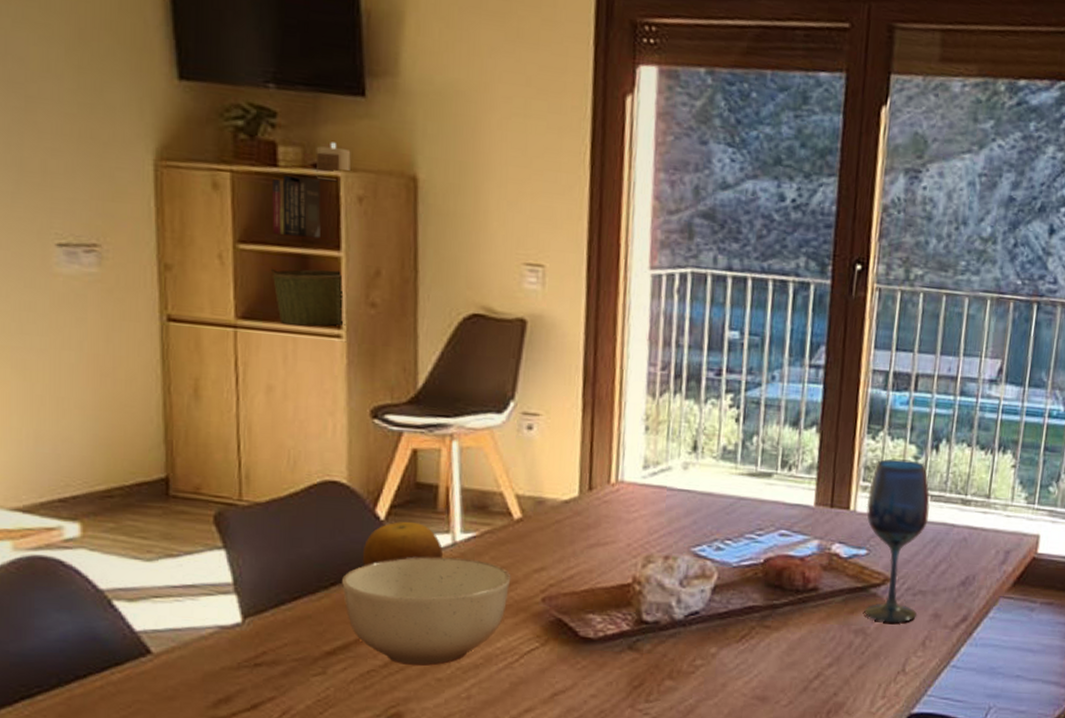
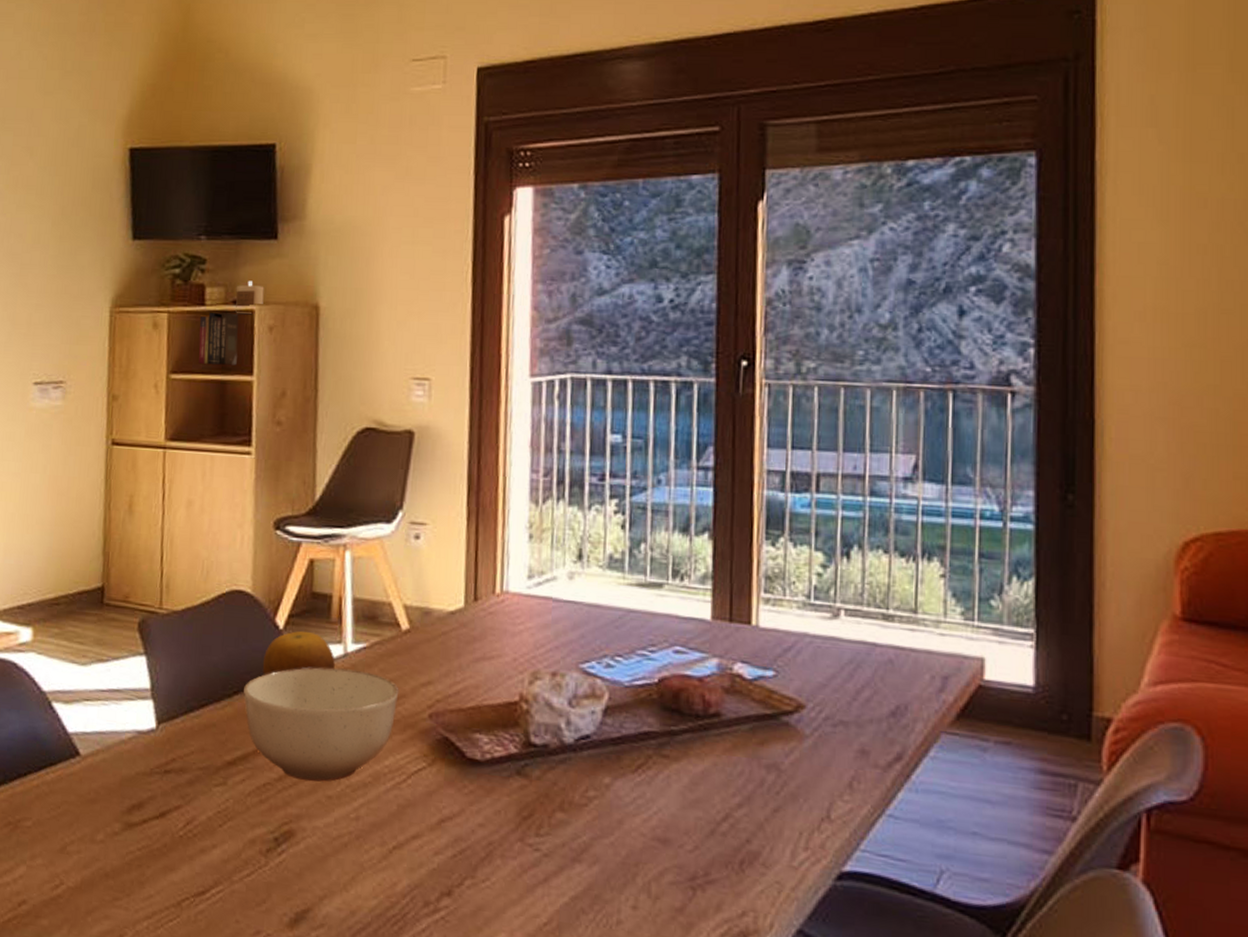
basket: present [270,268,345,327] -> none [195,393,255,446]
wineglass: present [864,458,930,623] -> none [770,567,845,759]

